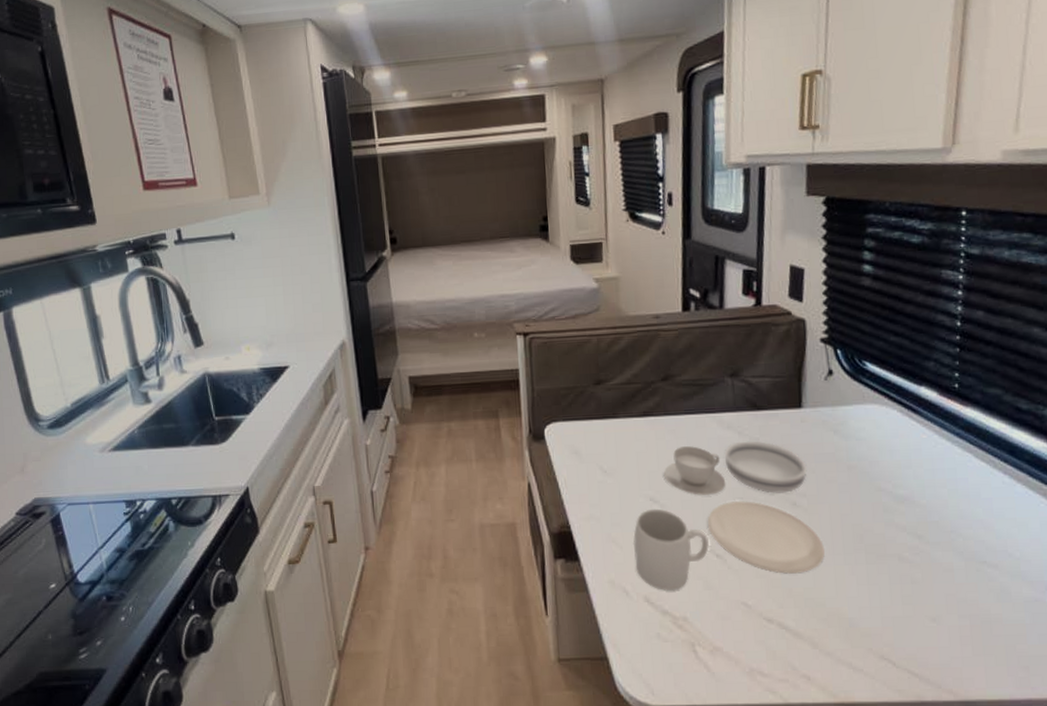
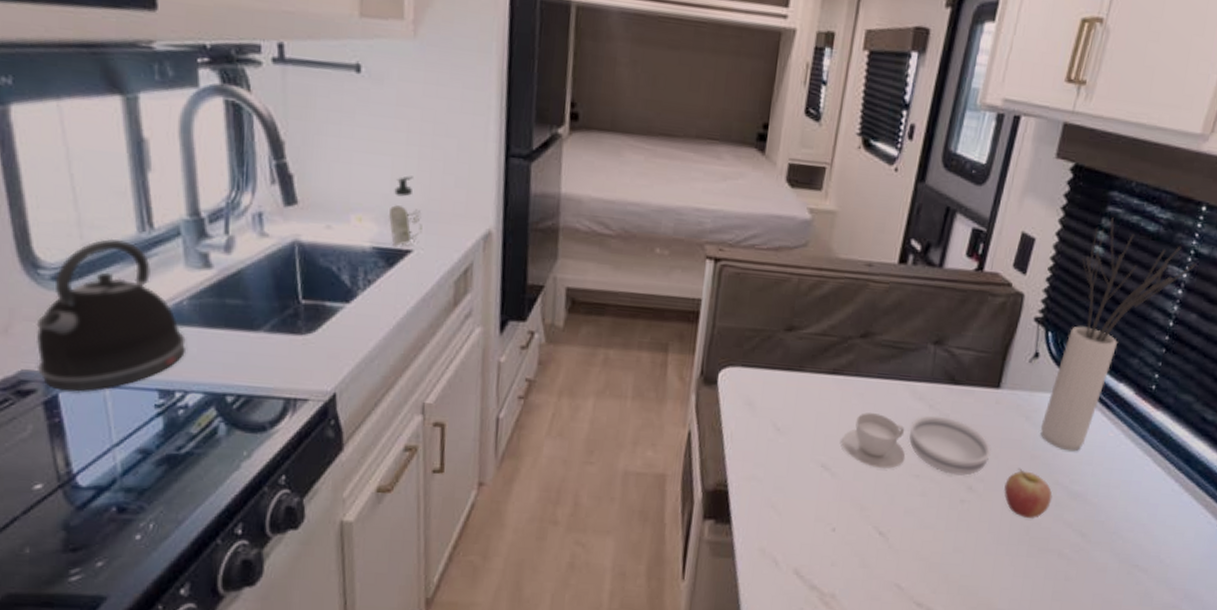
kettle: none [41,391,140,510] -> present [36,238,186,392]
soap dispenser: none [268,309,294,367] -> present [389,175,423,248]
mug: present [632,508,709,592] -> none [791,476,875,566]
plate: present [707,500,825,574] -> none [876,477,990,560]
fruit: none [828,479,879,527] -> present [1004,467,1053,520]
vase: none [850,237,970,458] -> present [1040,217,1196,452]

